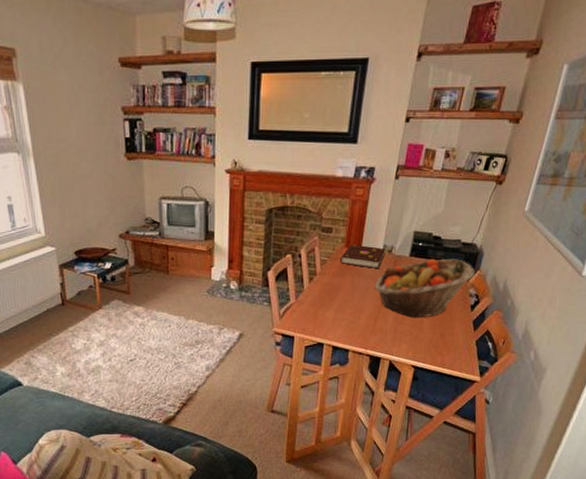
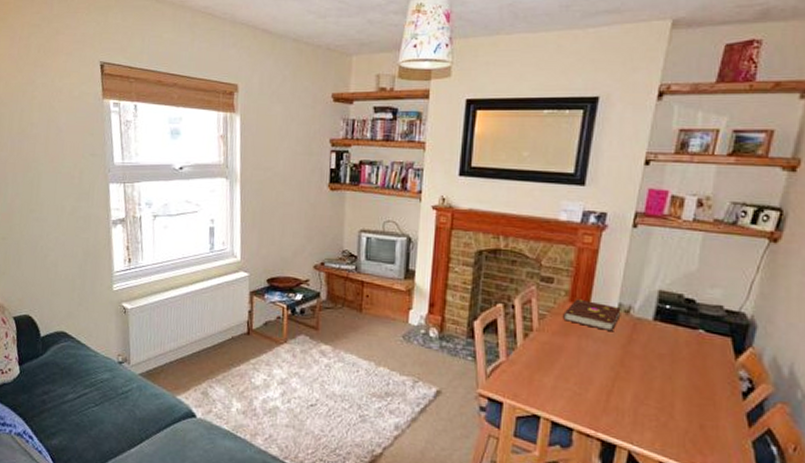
fruit basket: present [374,258,475,318] -> none [607,325,745,400]

